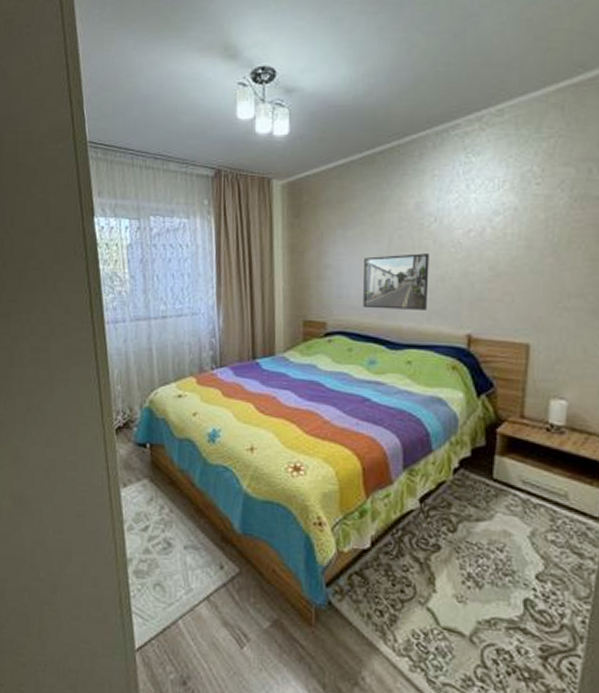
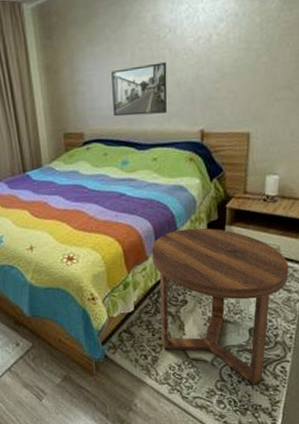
side table: none [398,452,581,681] -> present [152,228,289,384]

